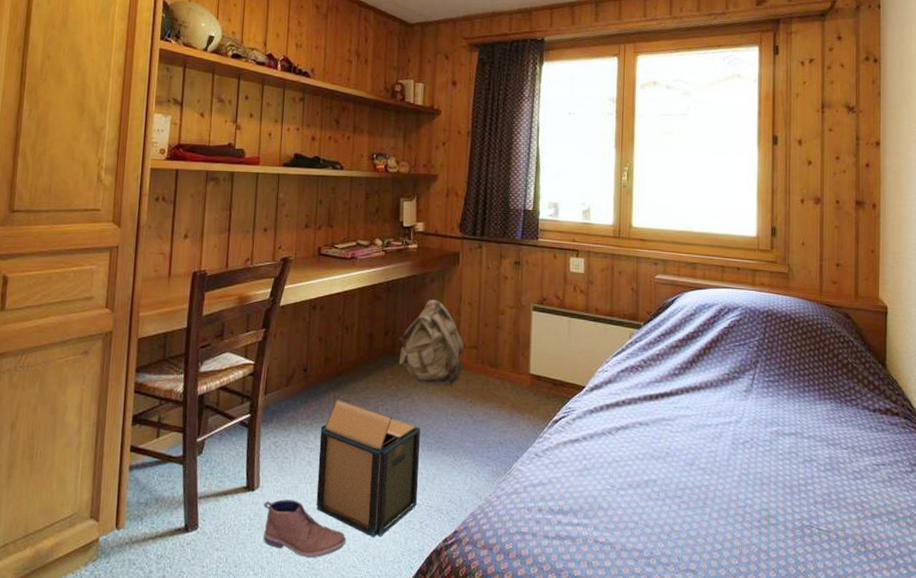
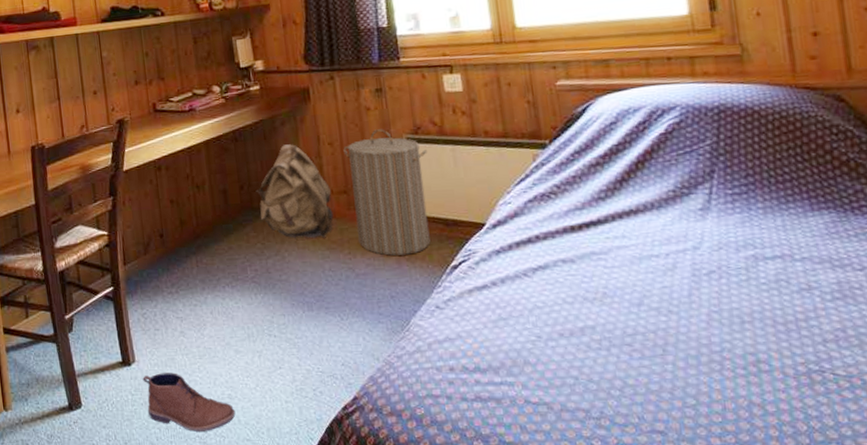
cardboard box: present [316,399,420,538] -> none [187,263,307,409]
laundry hamper: none [480,296,548,407] -> present [343,129,431,256]

